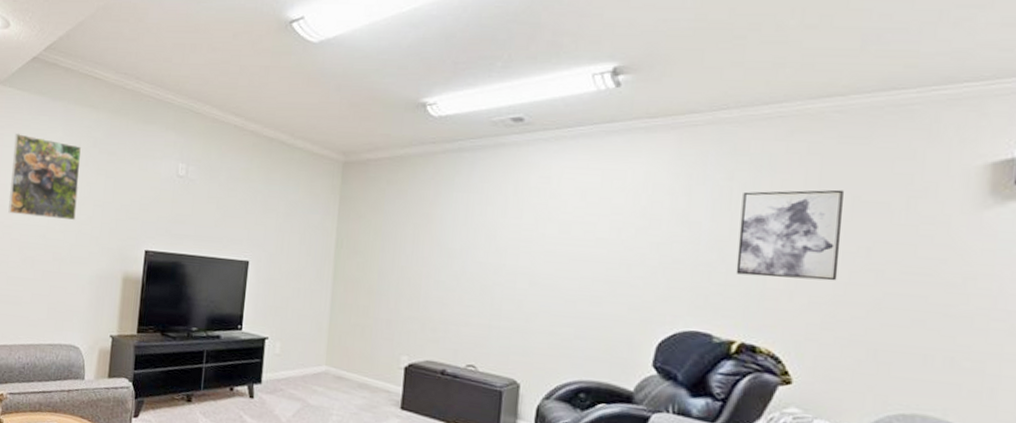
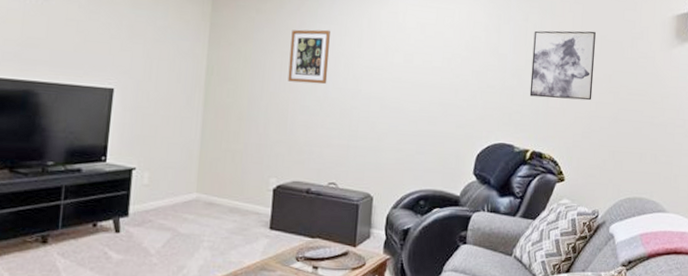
wall art: none [420,199,469,258] -> present [287,29,330,84]

